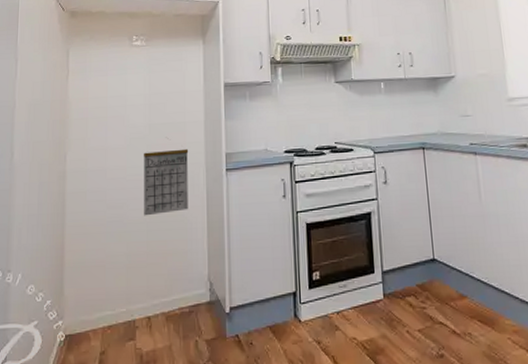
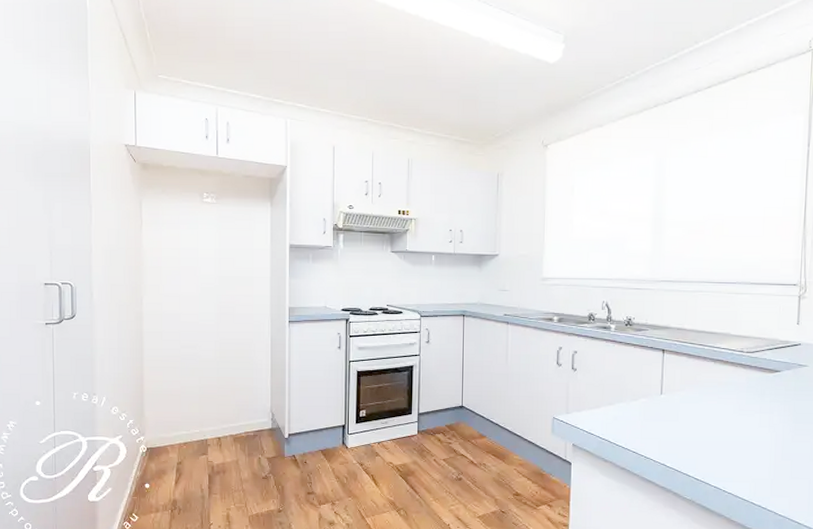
calendar: present [144,138,189,216] -> none [214,290,256,356]

